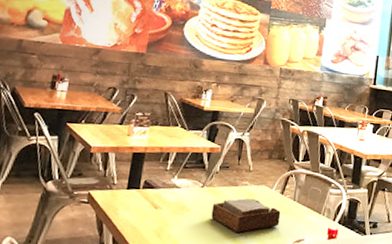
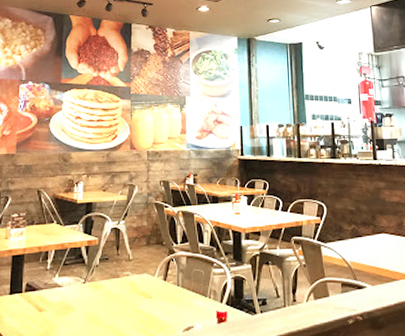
napkin holder: present [211,198,281,233] -> none [96,289,166,327]

